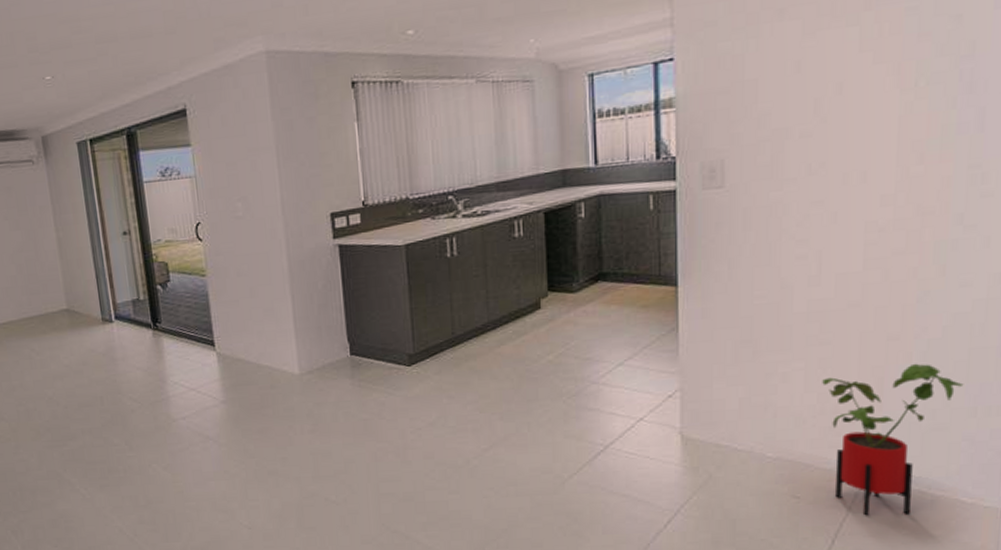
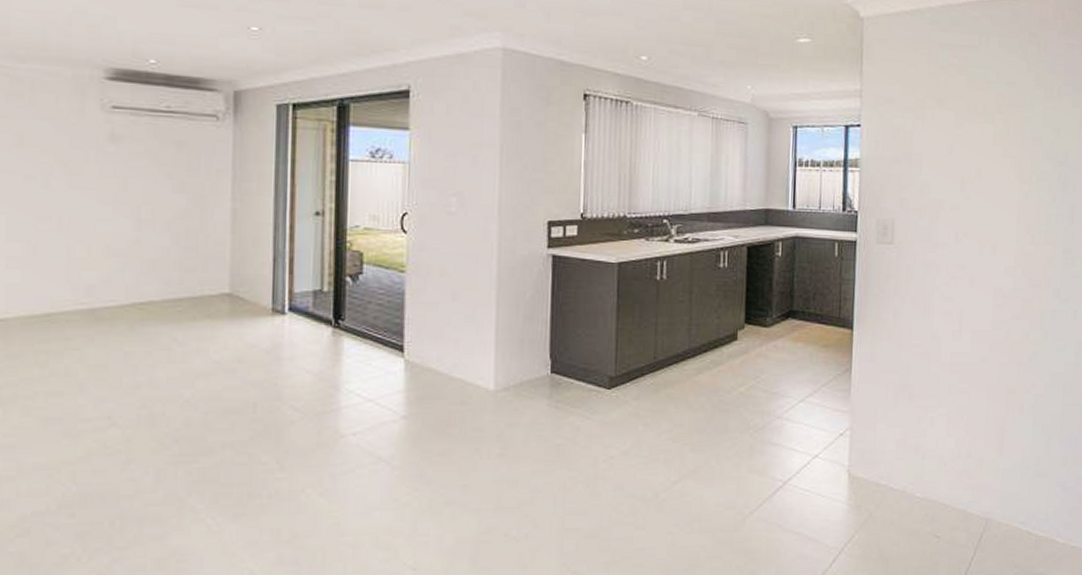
house plant: present [822,363,964,516] -> none [960,415,1059,555]

